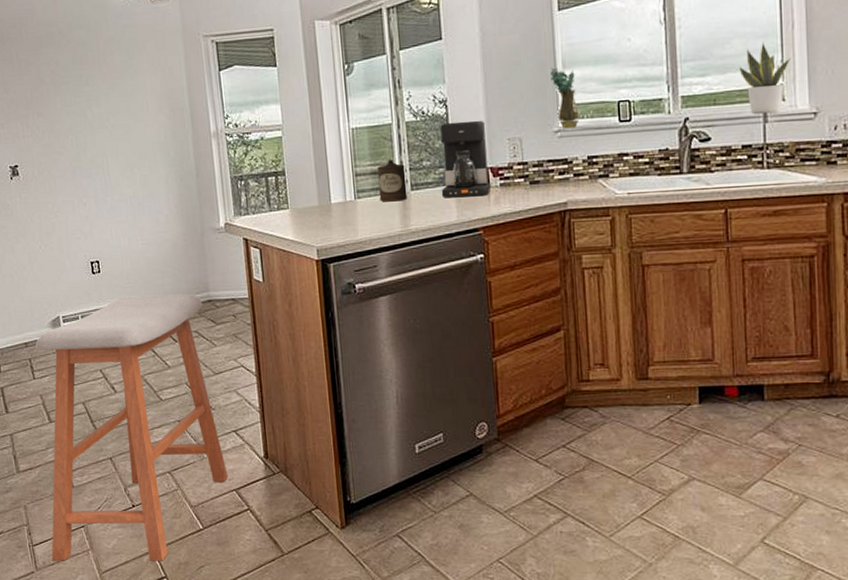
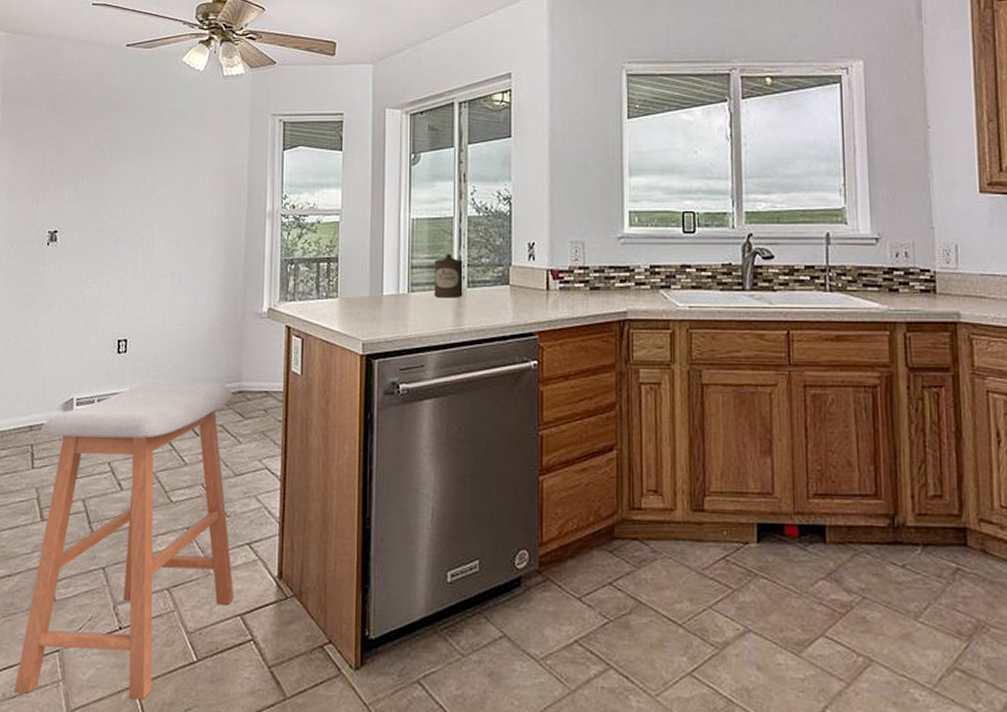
coffee maker: present [440,120,490,198] -> none [498,220,549,299]
vase: present [550,68,580,129] -> none [617,174,643,236]
potted plant: present [740,41,791,115] -> none [803,164,853,236]

